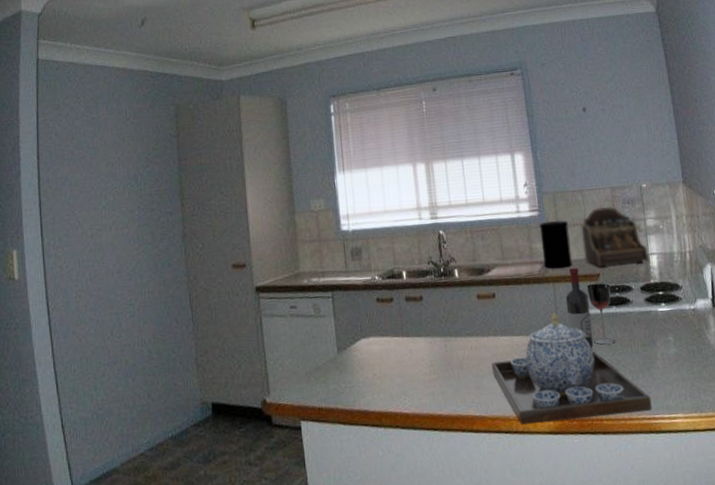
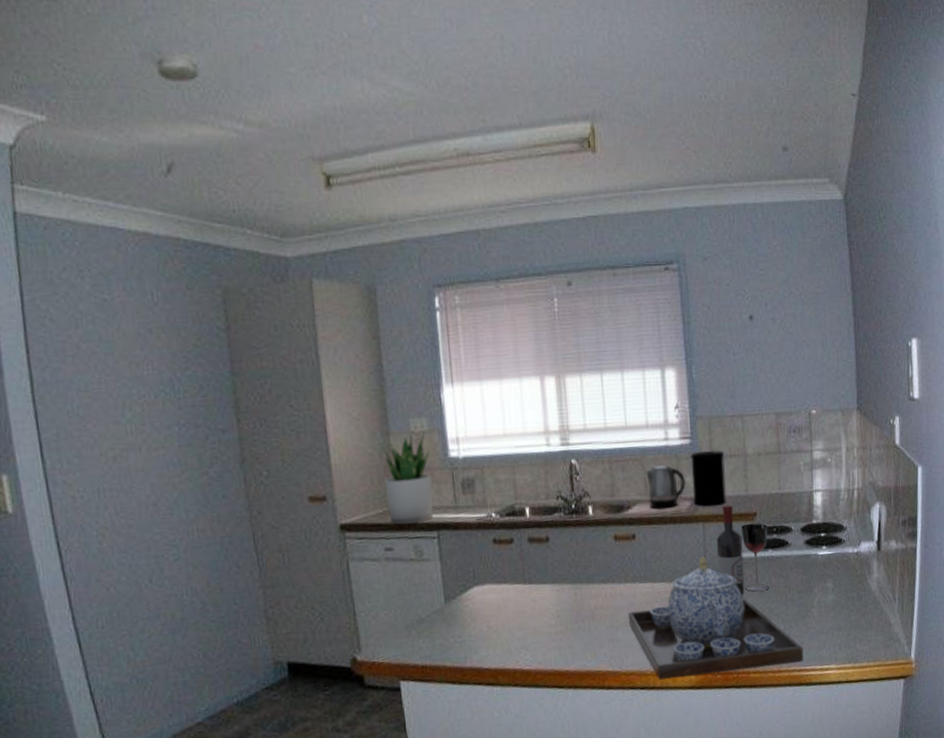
planter: none [289,211,329,287] -> present [382,433,434,525]
kettle: none [502,234,536,272] -> present [646,465,686,509]
spice rack: present [581,206,649,269] -> none [739,435,813,507]

